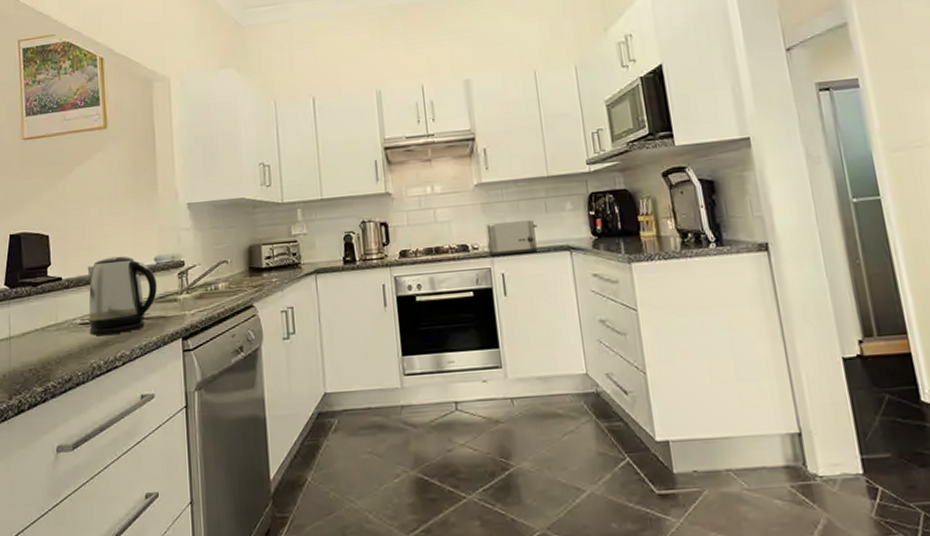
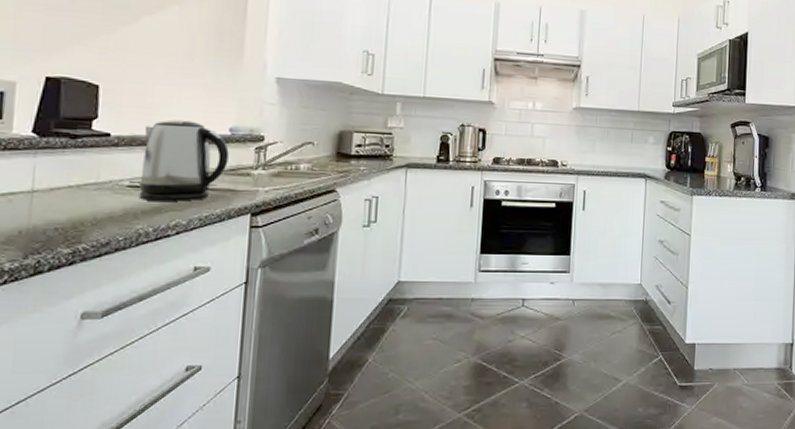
toaster: present [485,219,537,257] -> none [574,144,622,176]

